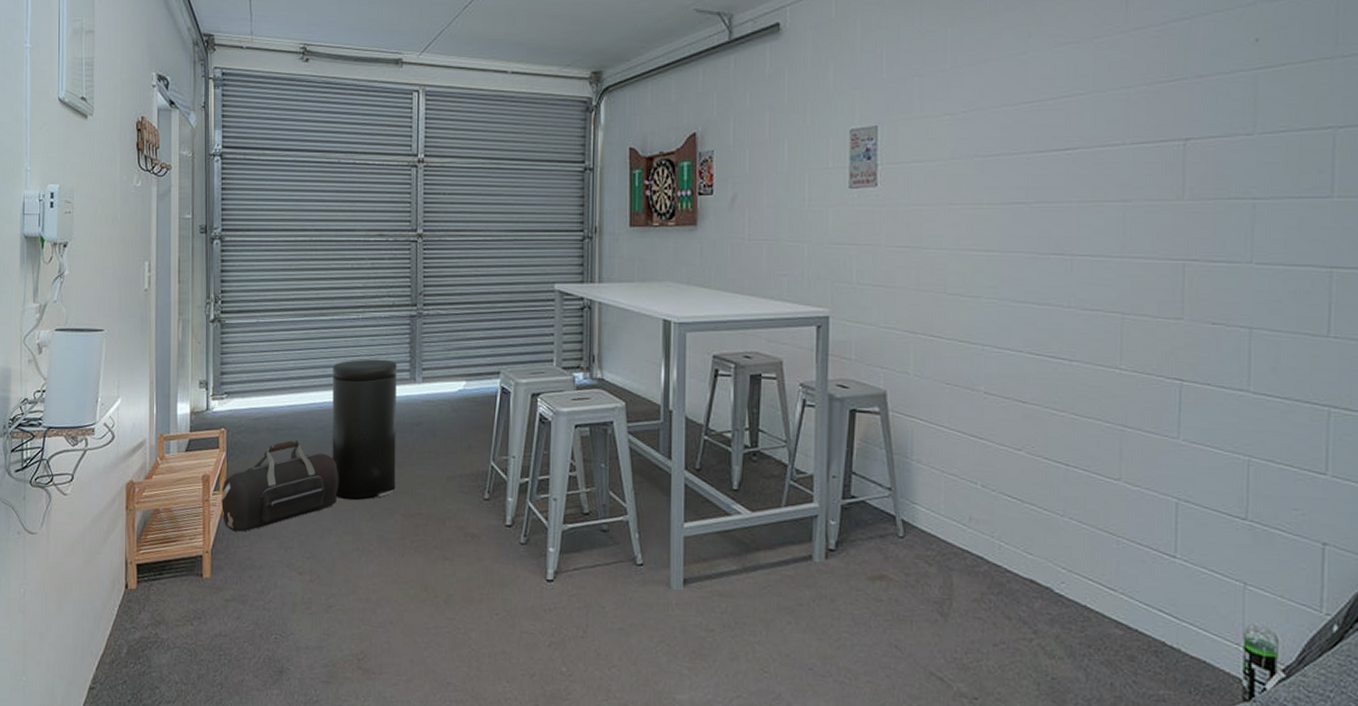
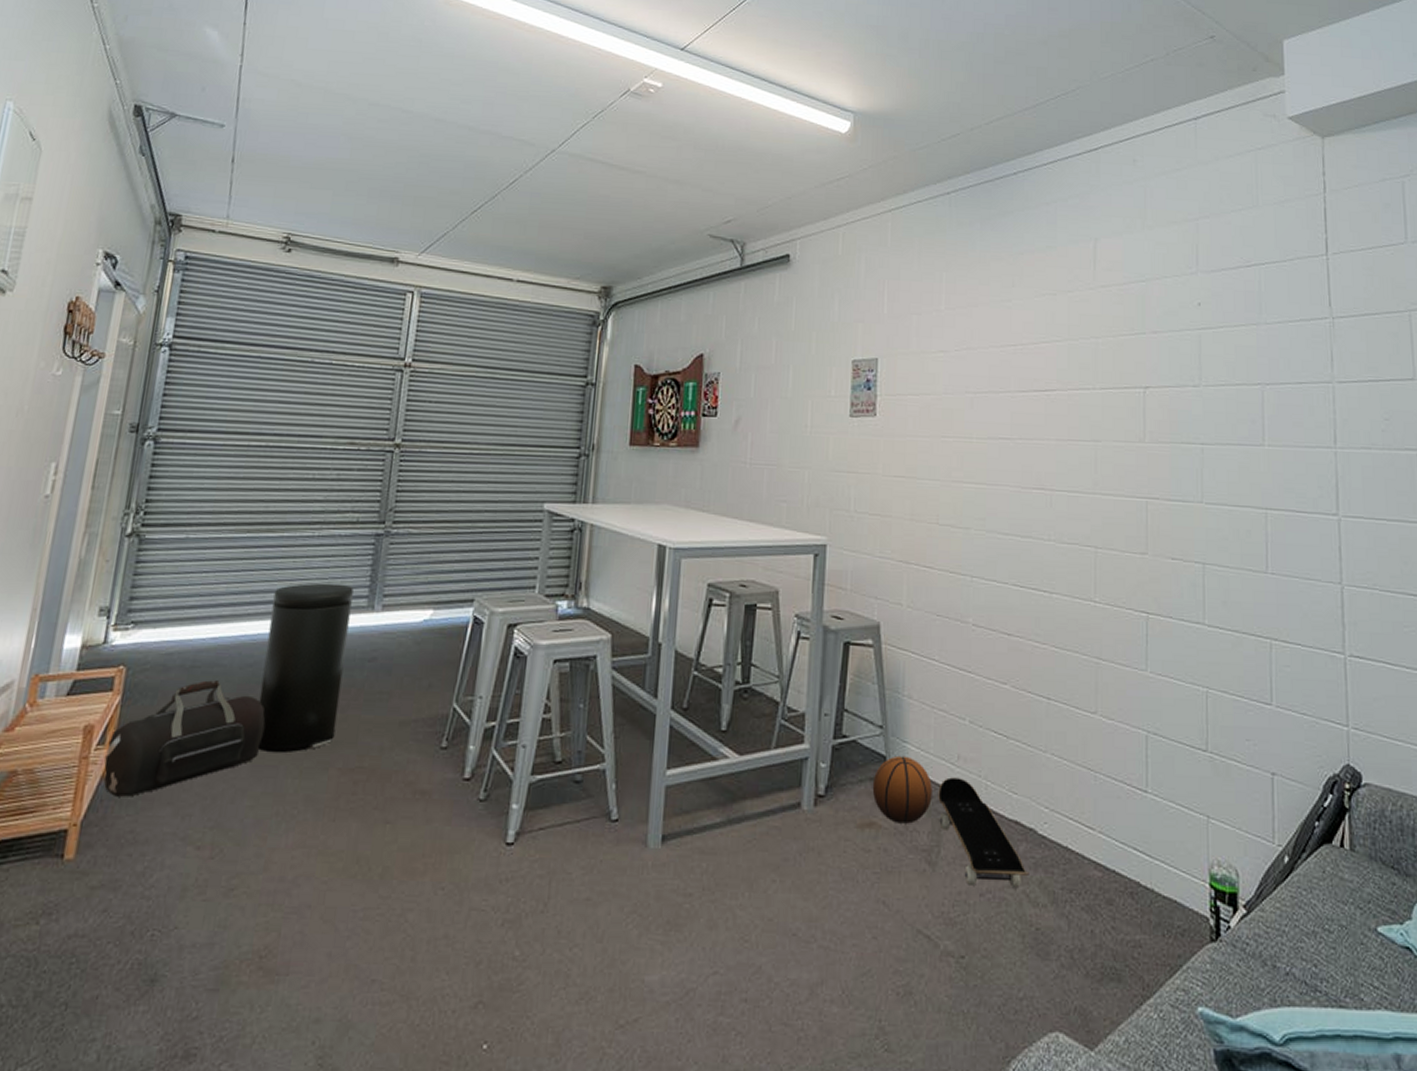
basketball: none [882,515,943,578] -> present [872,755,932,824]
skateboard: none [949,537,1045,640] -> present [938,777,1029,887]

